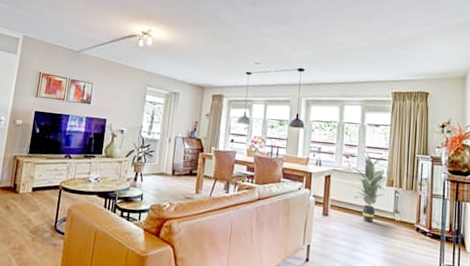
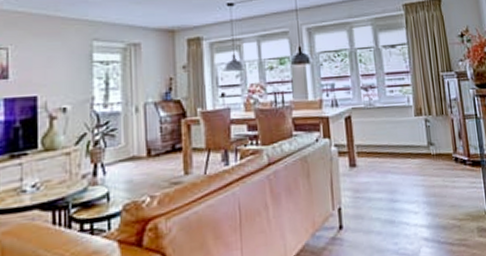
indoor plant: present [349,150,392,223] -> none [370,77,416,164]

